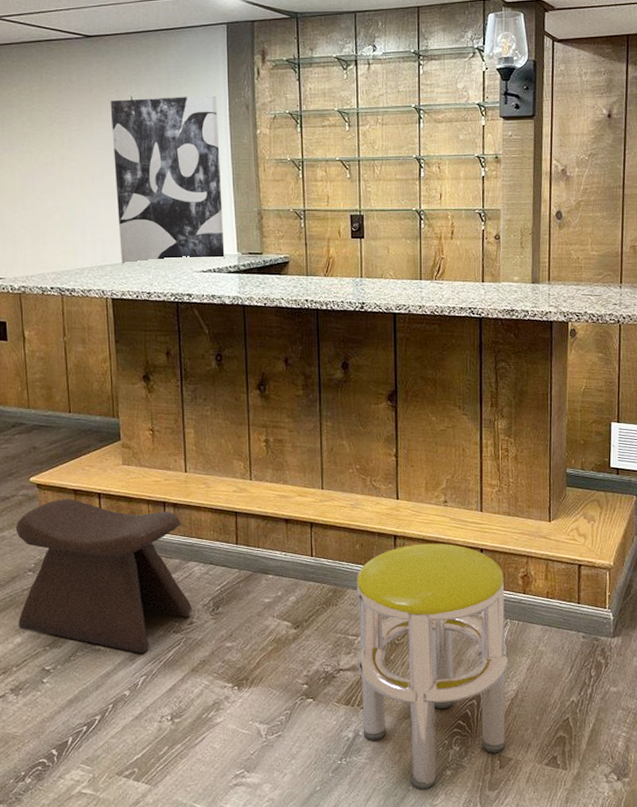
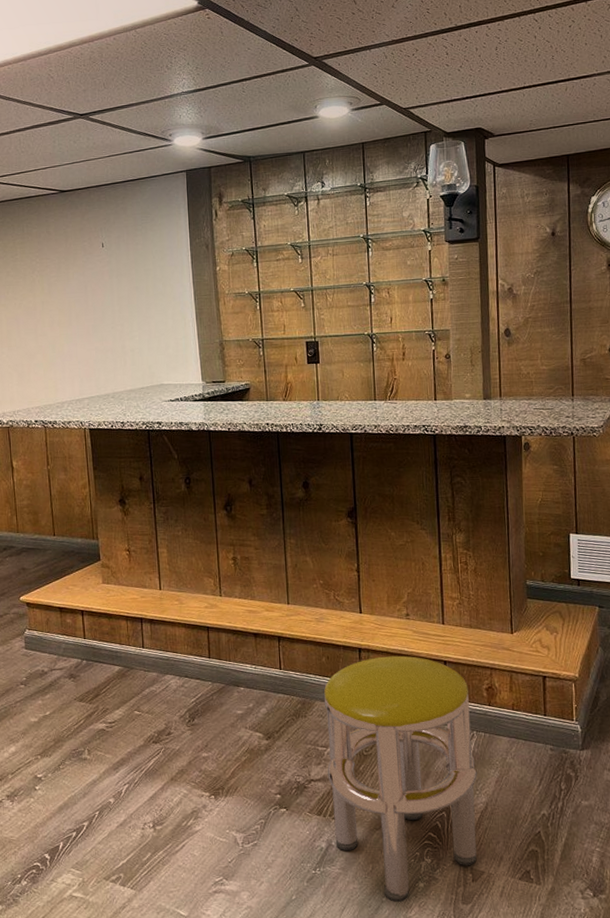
stool: present [15,498,192,653] -> none [8,615,170,762]
wall art: present [110,95,225,266] -> none [84,237,191,398]

